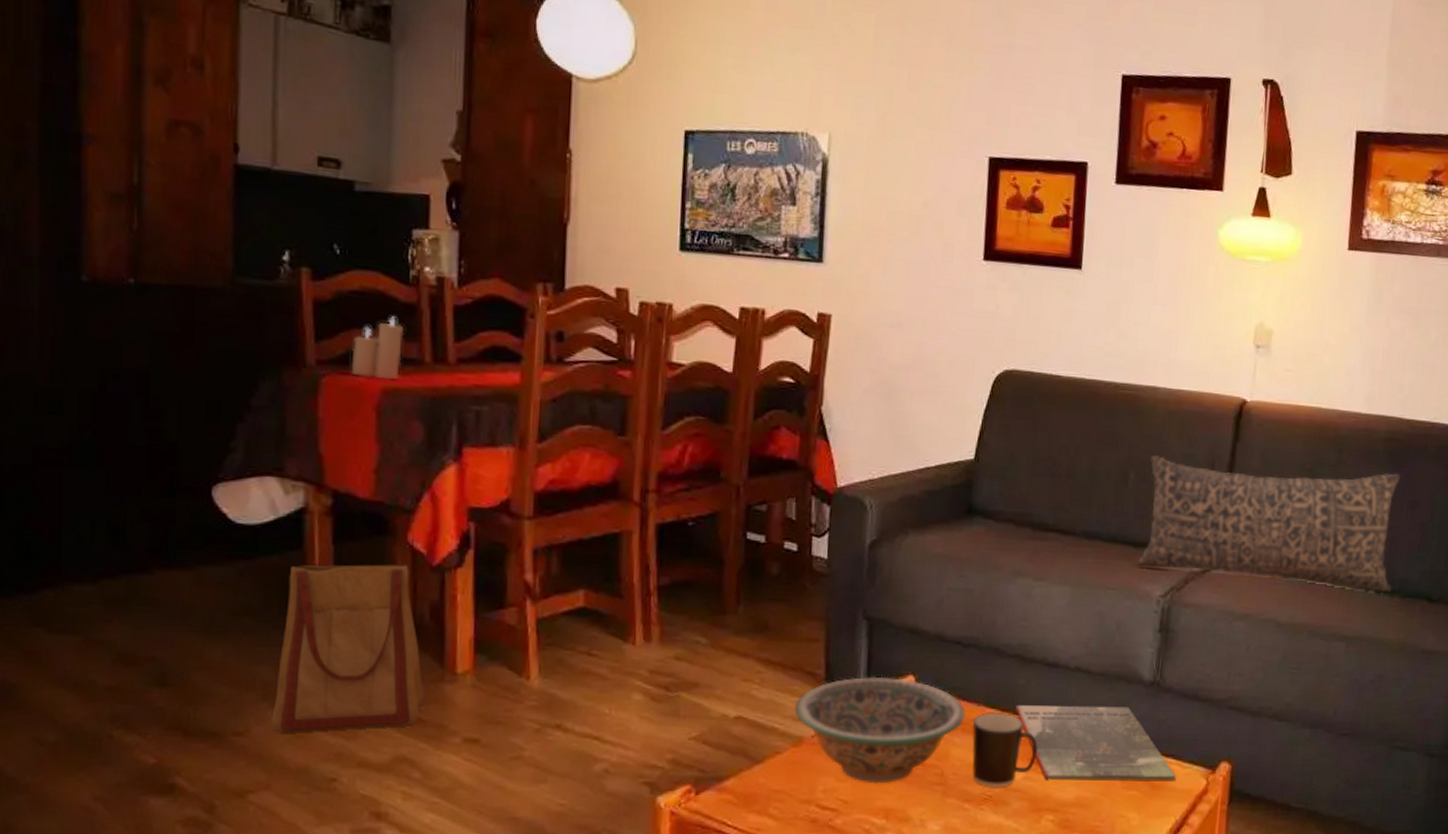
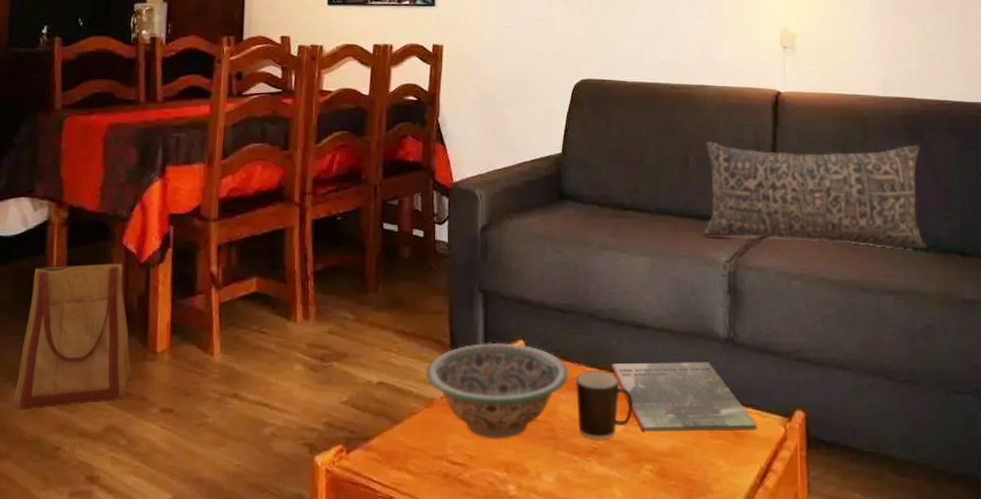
candle: present [351,316,403,380] -> none [86,69,125,117]

